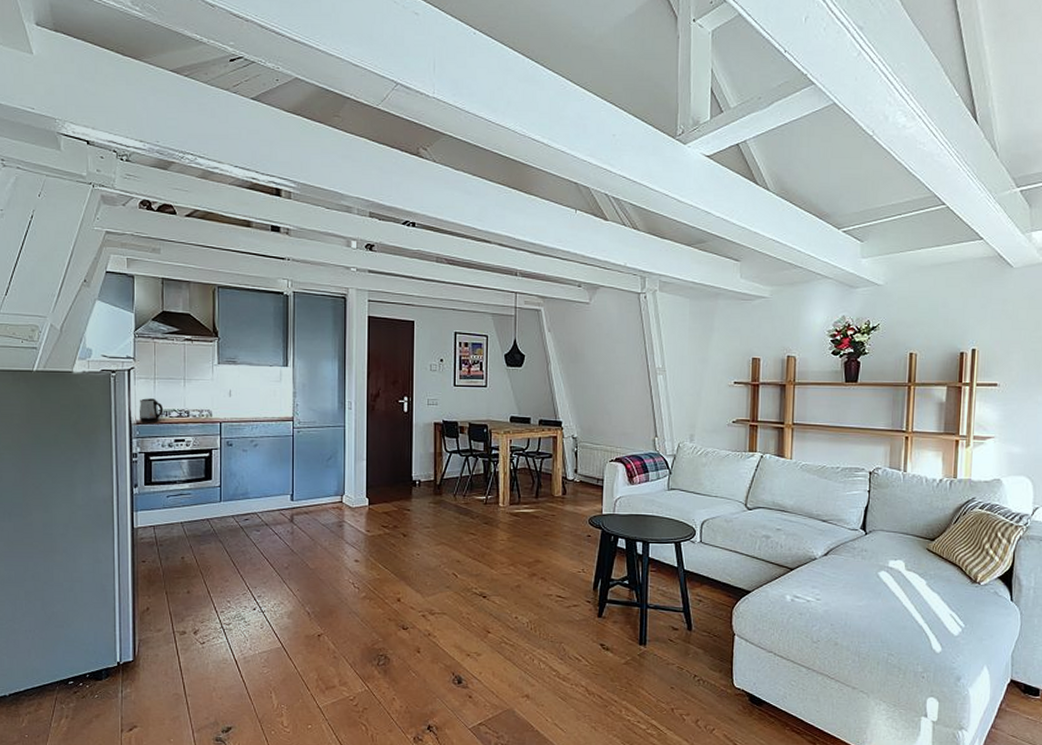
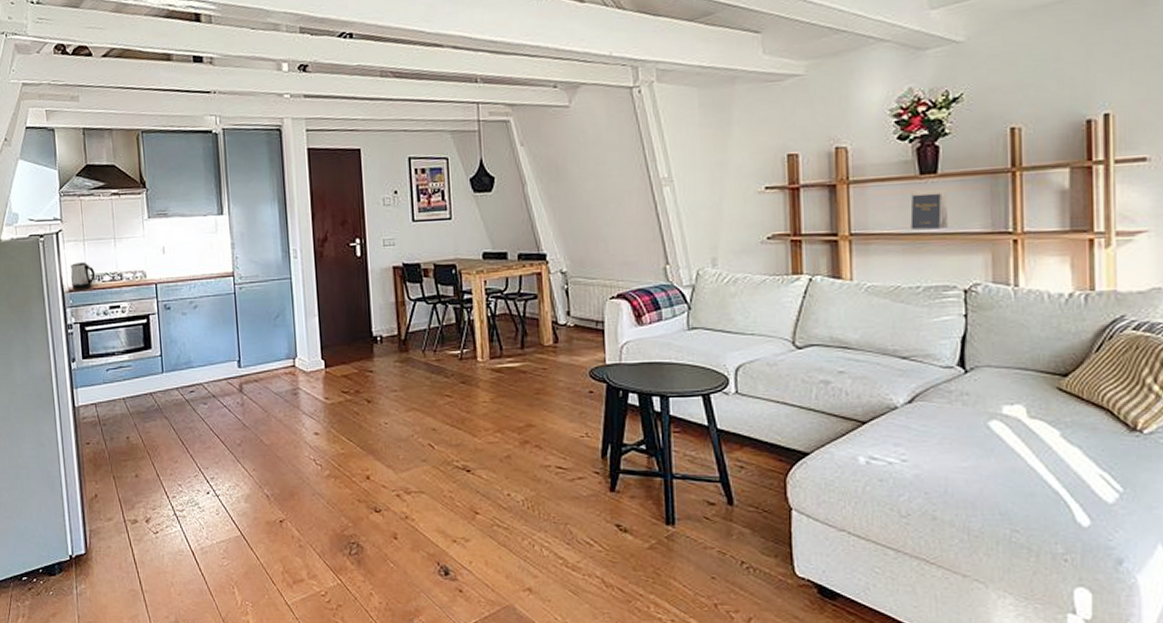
books: none [836,394,863,425] -> present [910,189,948,230]

